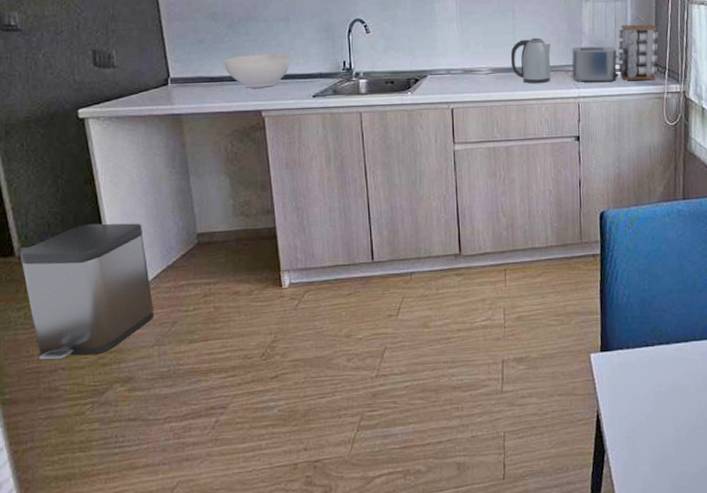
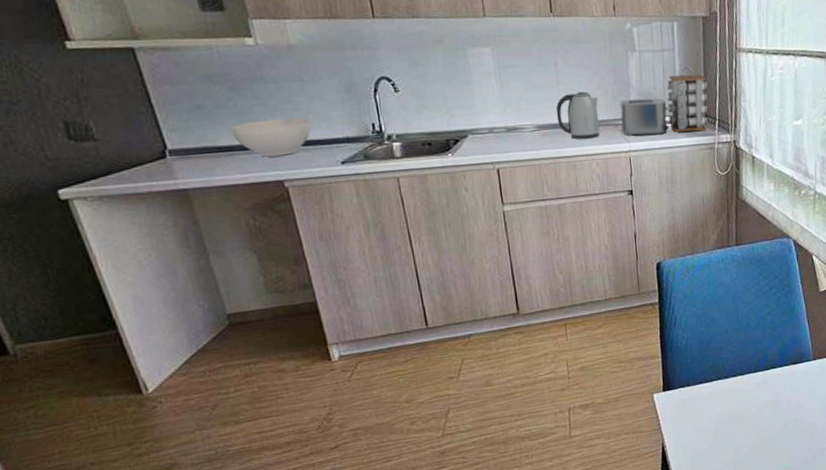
pedal bin: present [20,223,153,360] -> none [15,308,190,458]

